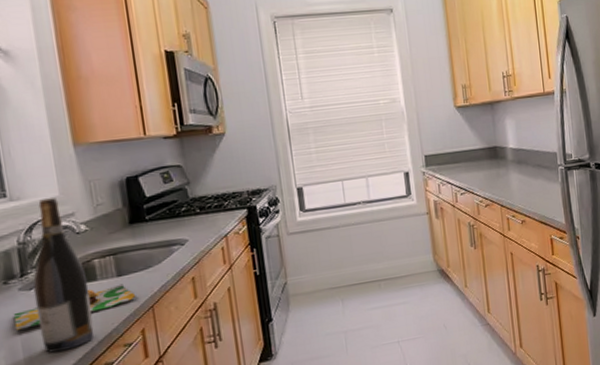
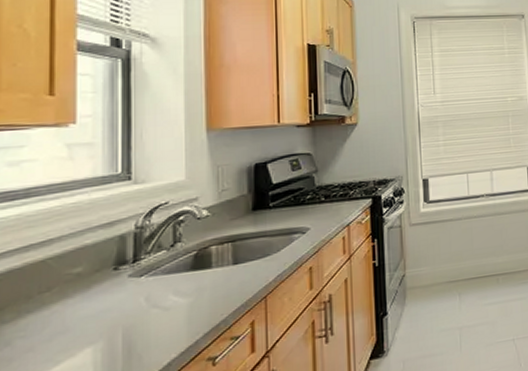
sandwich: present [13,283,136,330] -> none [118,272,250,320]
wine bottle: present [33,198,94,353] -> none [144,182,202,346]

